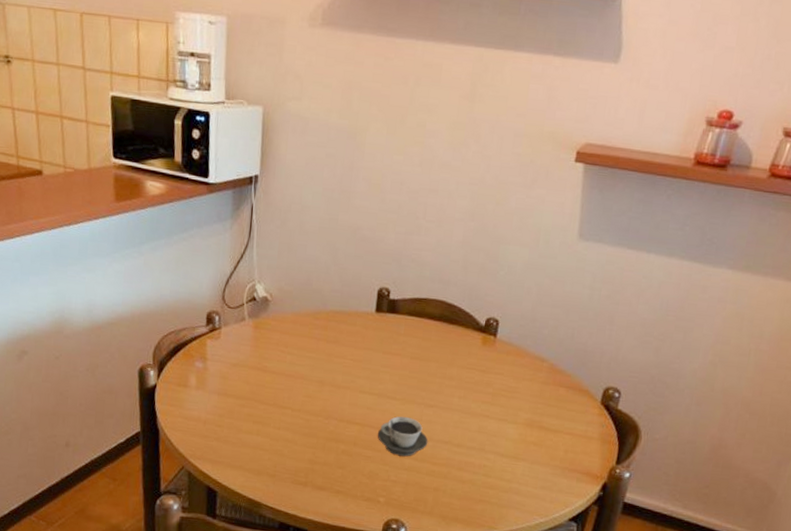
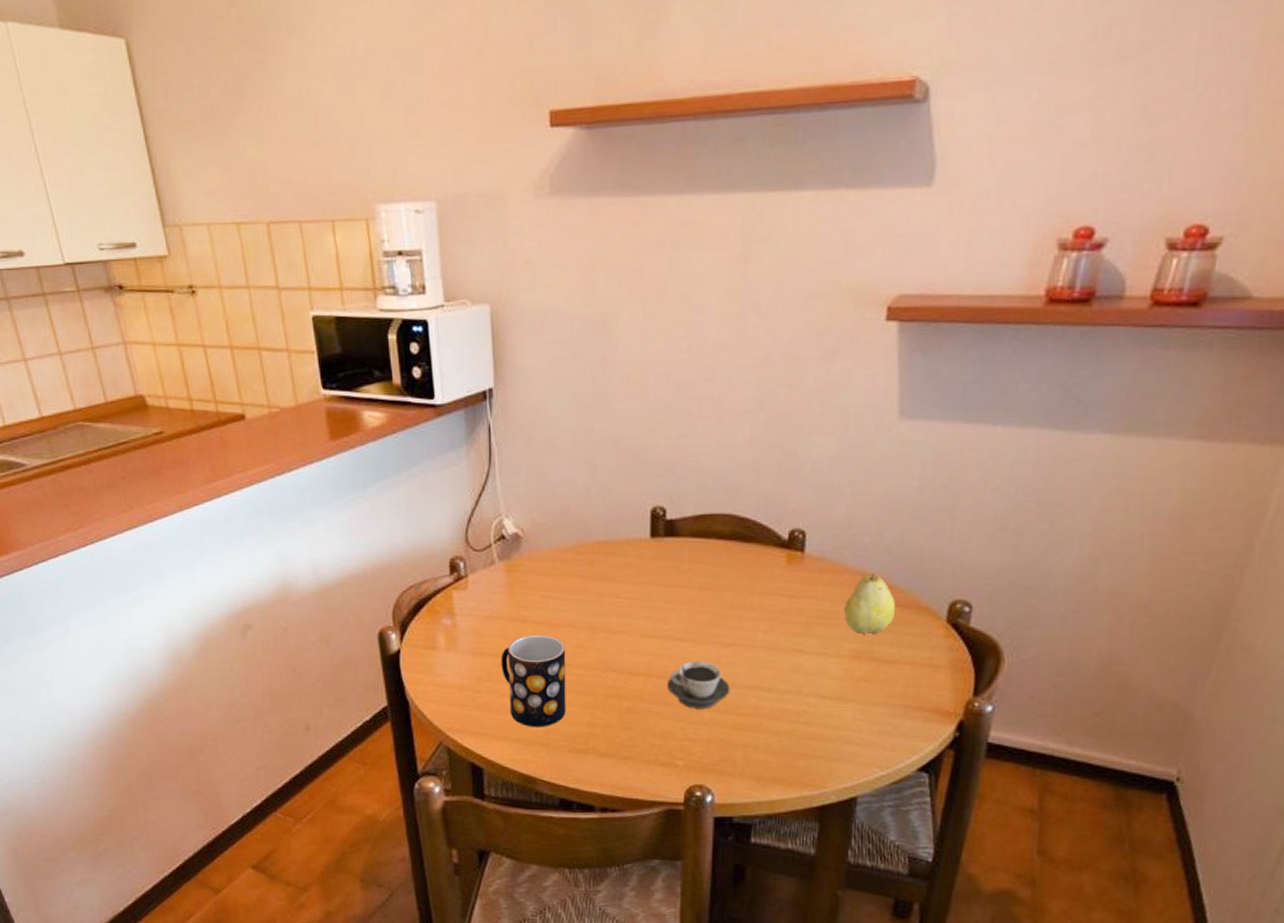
mug: none [241,382,297,461] -> present [501,634,566,727]
fruit: none [523,359,563,408] -> present [843,573,896,634]

